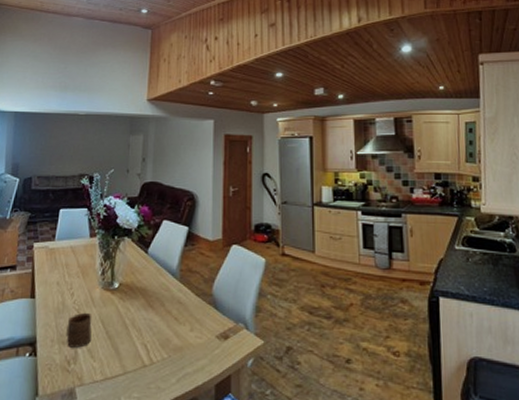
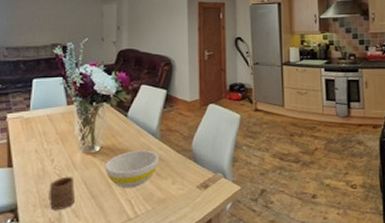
bowl: none [122,290,177,332] -> present [105,150,159,189]

